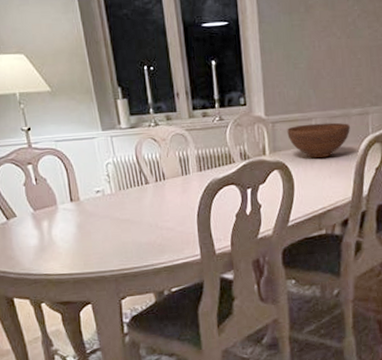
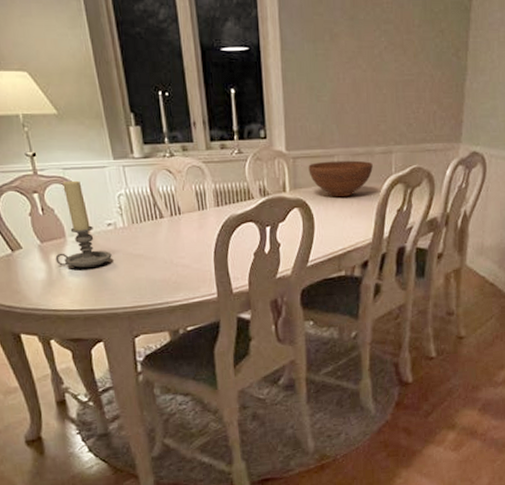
candle holder: none [47,151,100,234] -> present [55,180,112,269]

